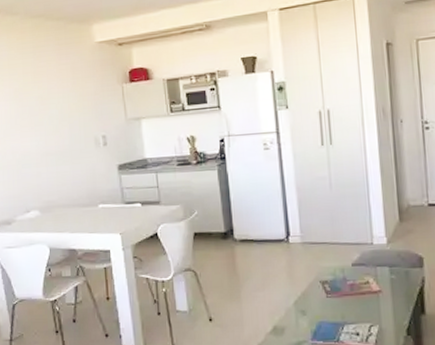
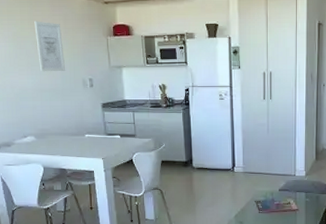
wall art: none [38,72,75,132] -> present [34,21,66,72]

